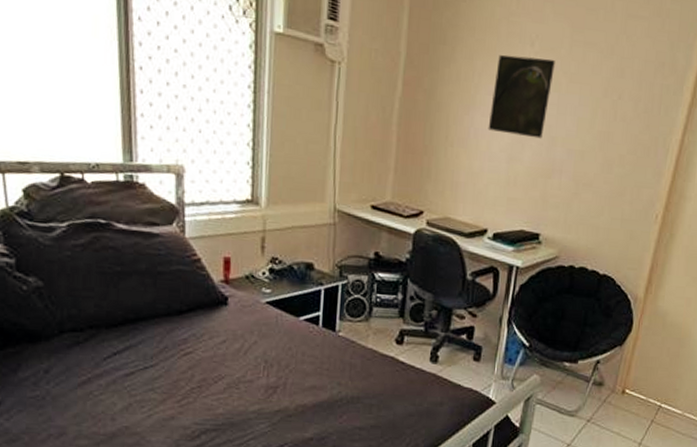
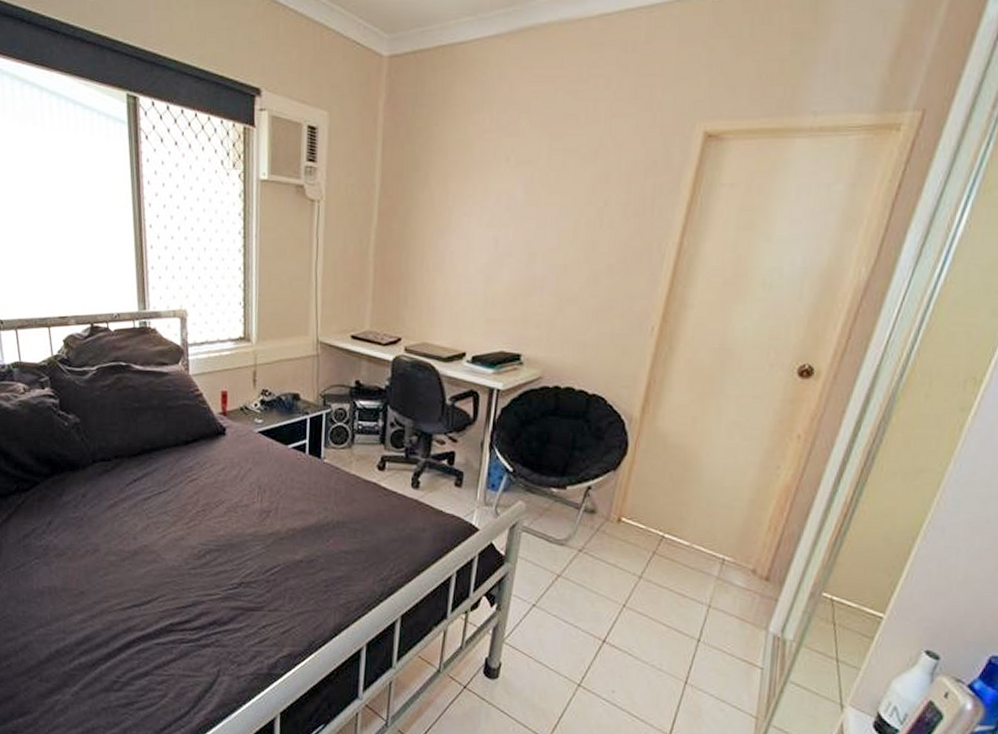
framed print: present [488,54,555,139] -> none [463,172,533,256]

